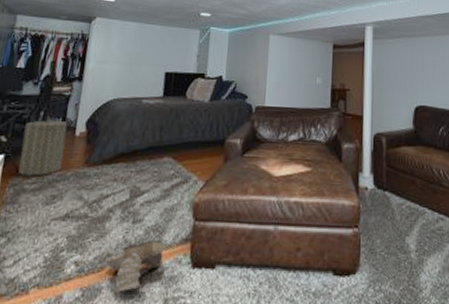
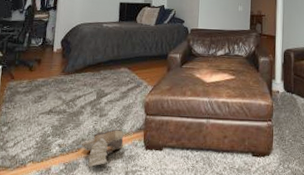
laundry hamper: present [18,115,68,176] -> none [13,36,48,82]

